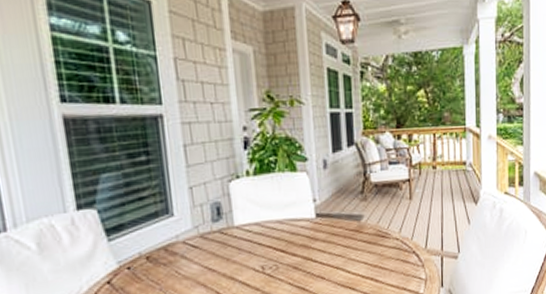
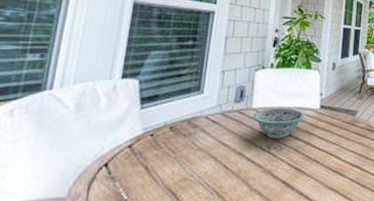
decorative bowl: none [237,220,300,258] -> present [252,107,306,138]

